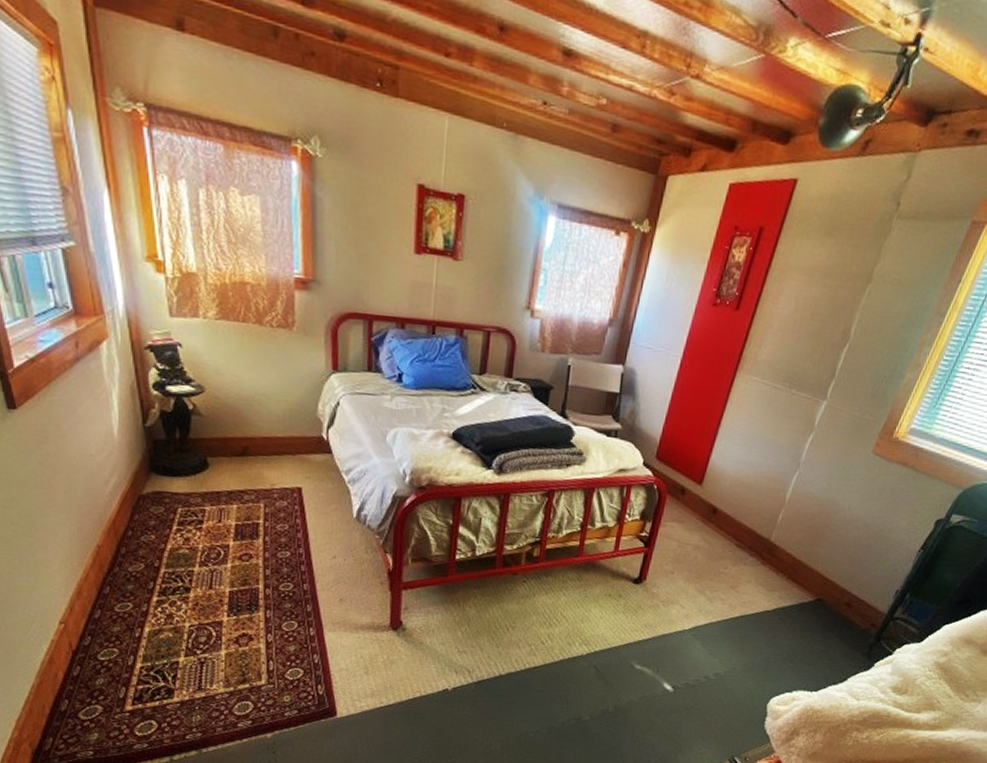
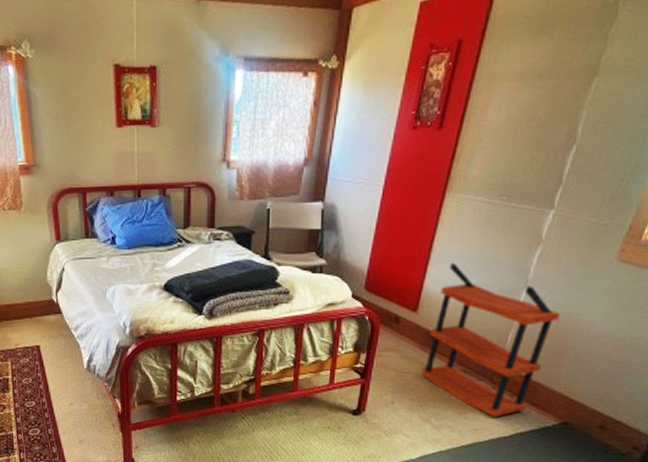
shelving unit: none [700,440,824,592] -> present [421,262,560,417]

